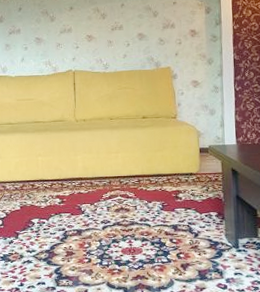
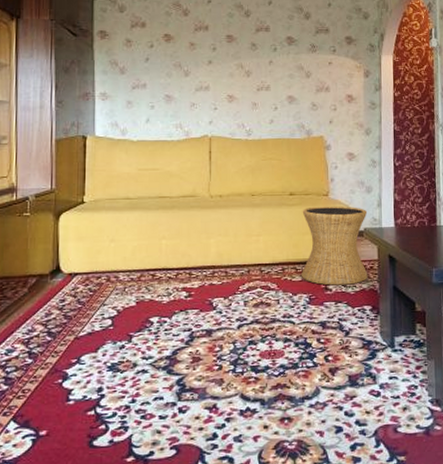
side table: none [154,126,213,195] -> present [302,206,368,286]

